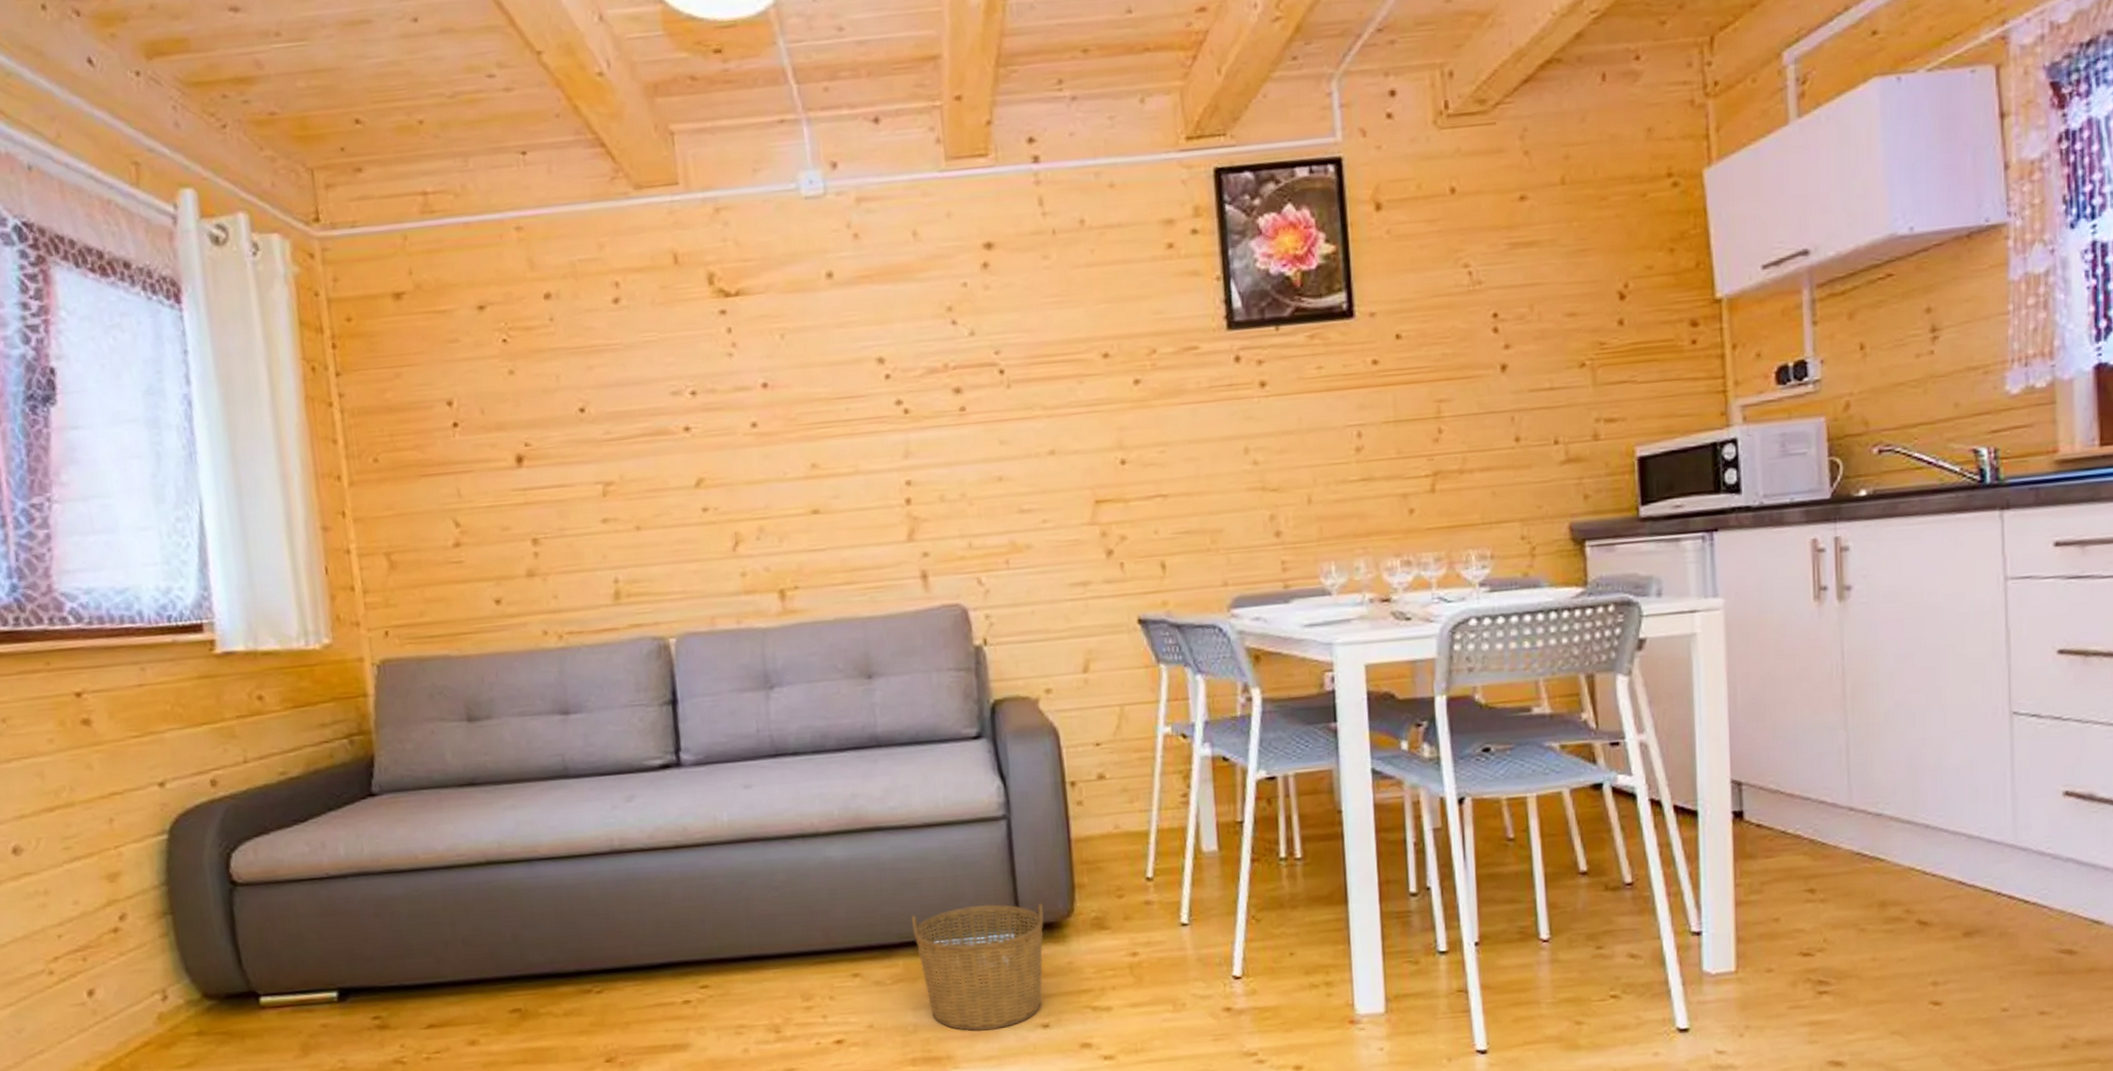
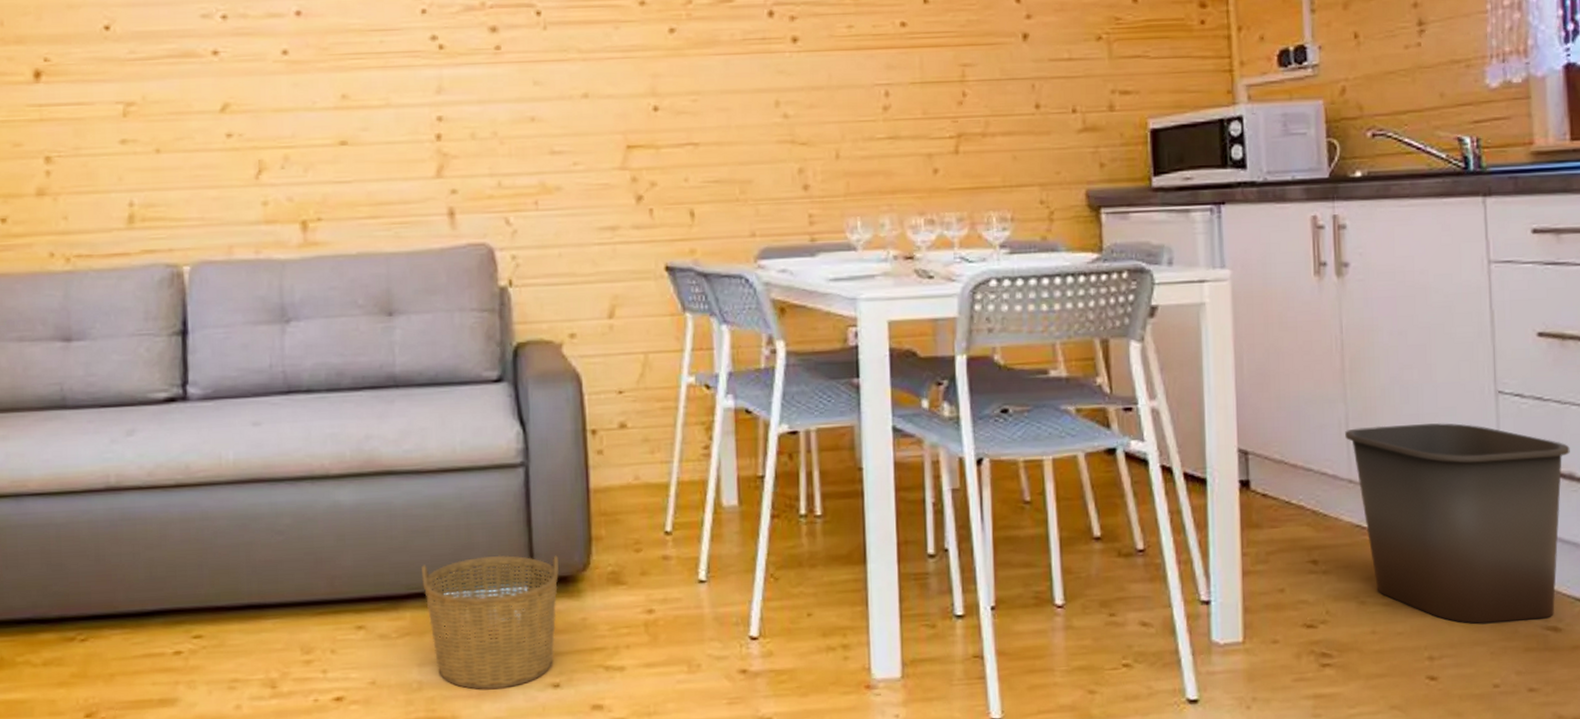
waste bin: none [1846,746,2091,949] -> present [1345,423,1570,624]

